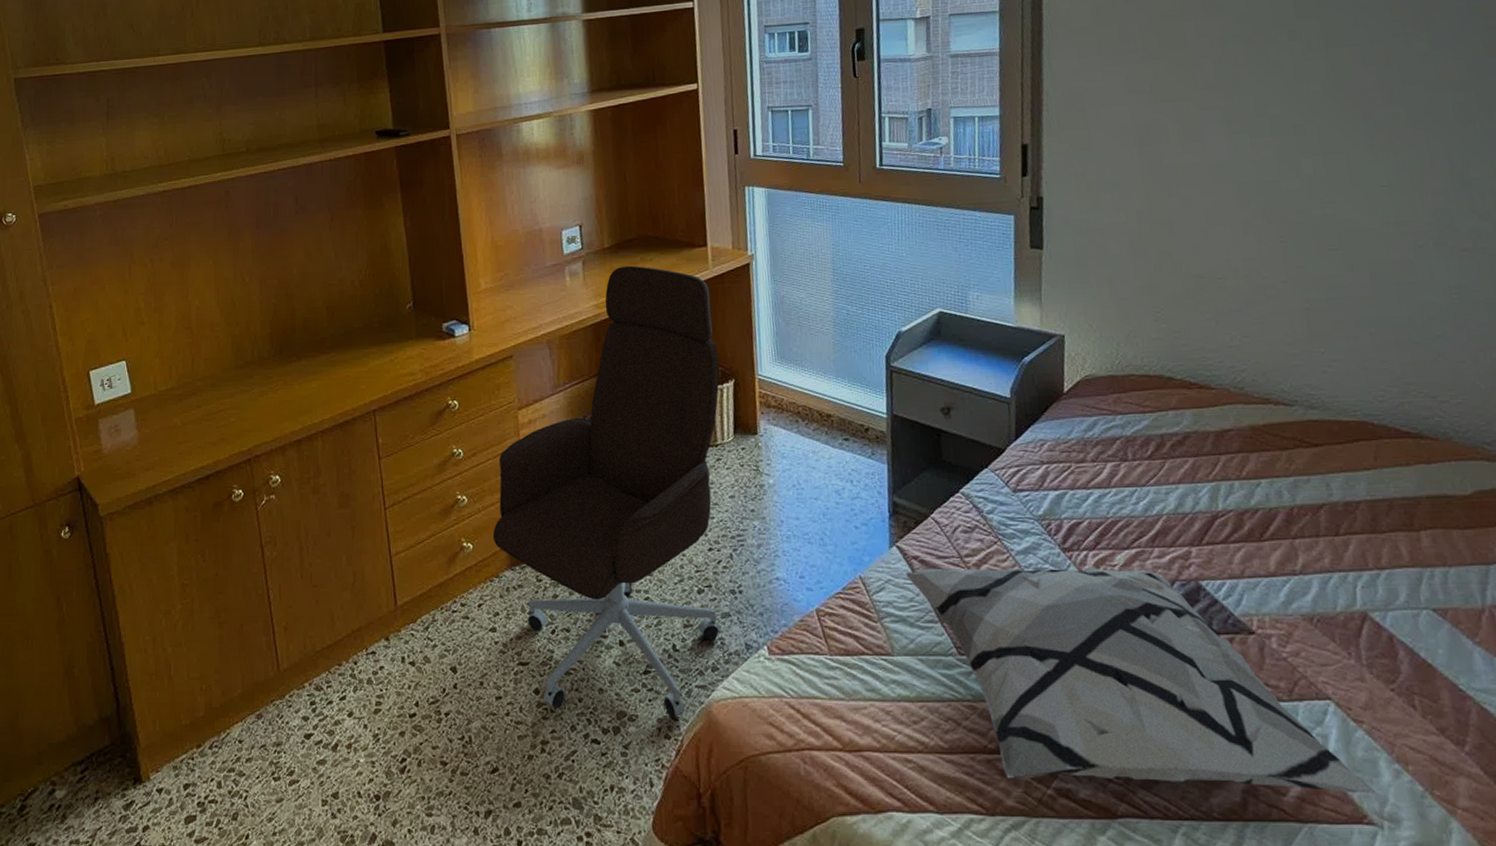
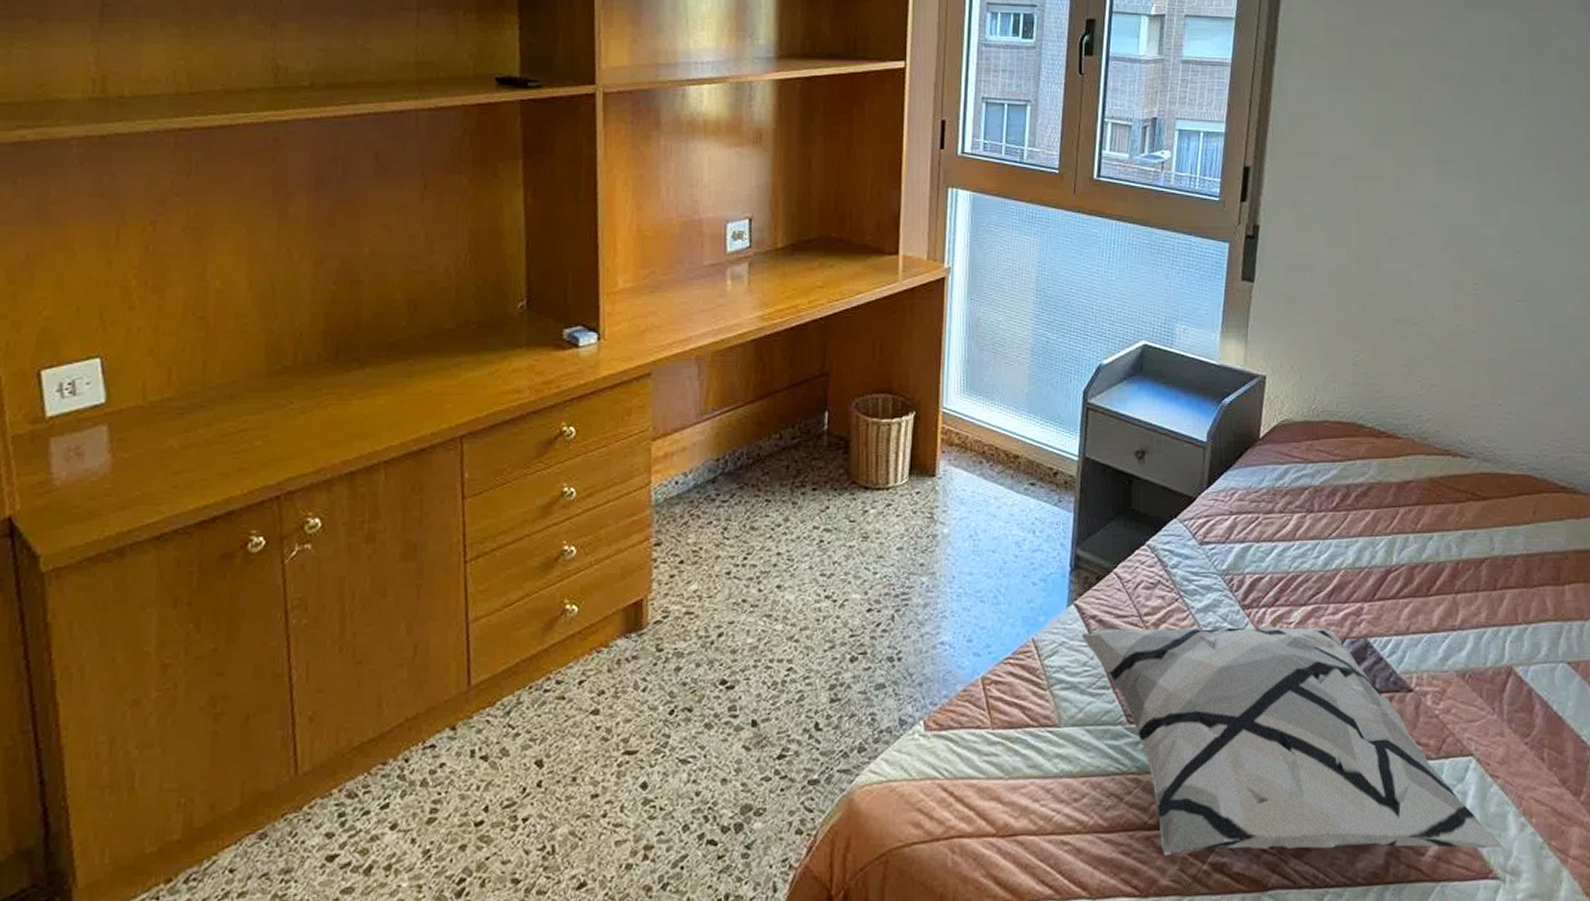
office chair: present [492,265,721,718] -> none [605,271,900,810]

